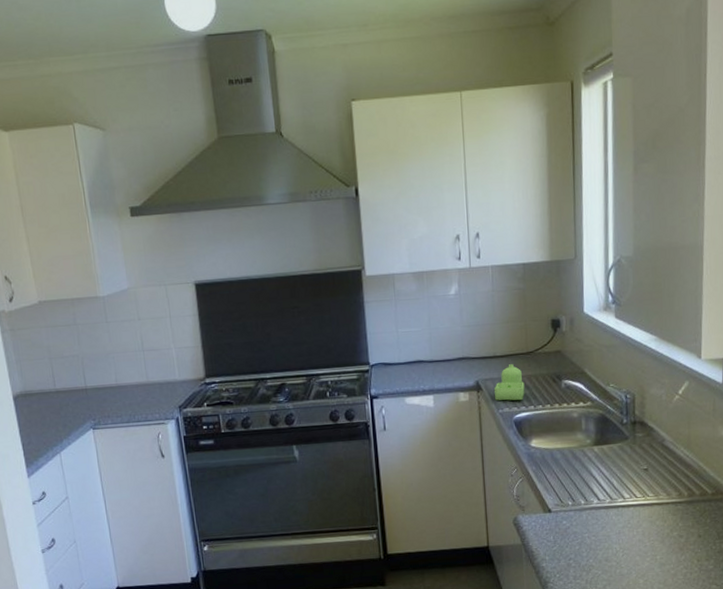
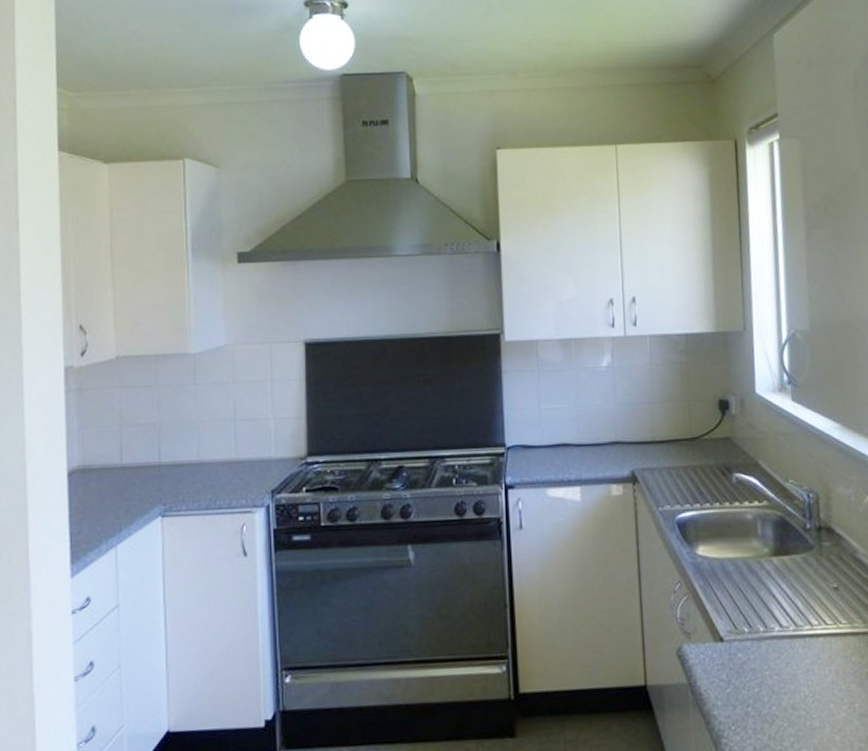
soap dispenser: present [495,364,525,401] -> none [653,452,689,496]

